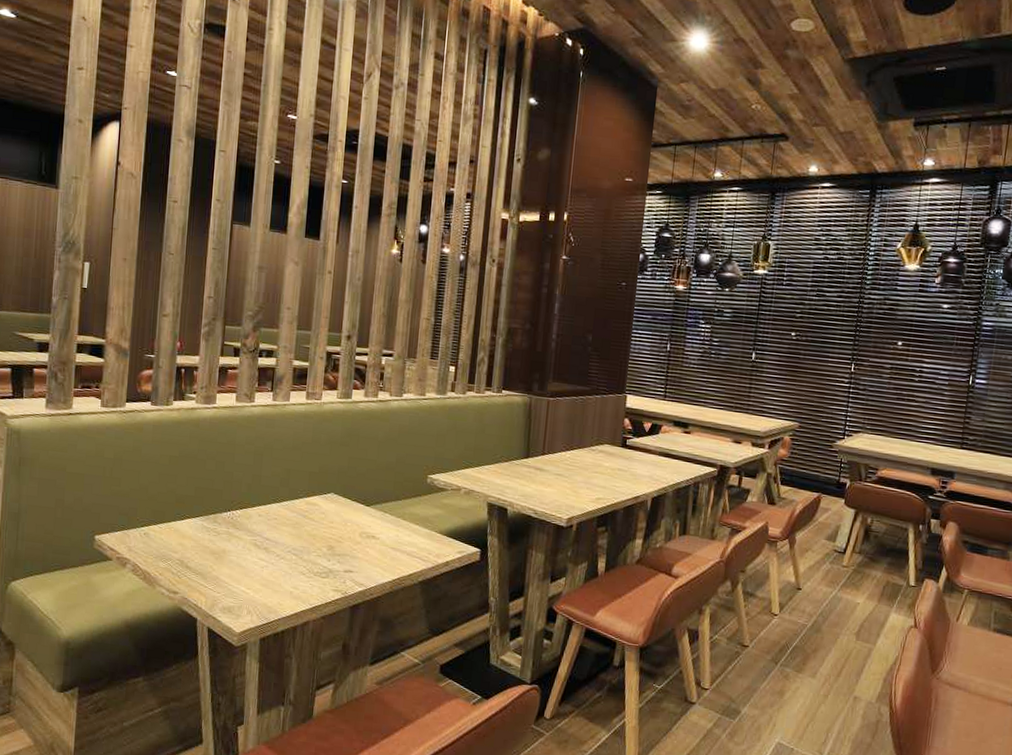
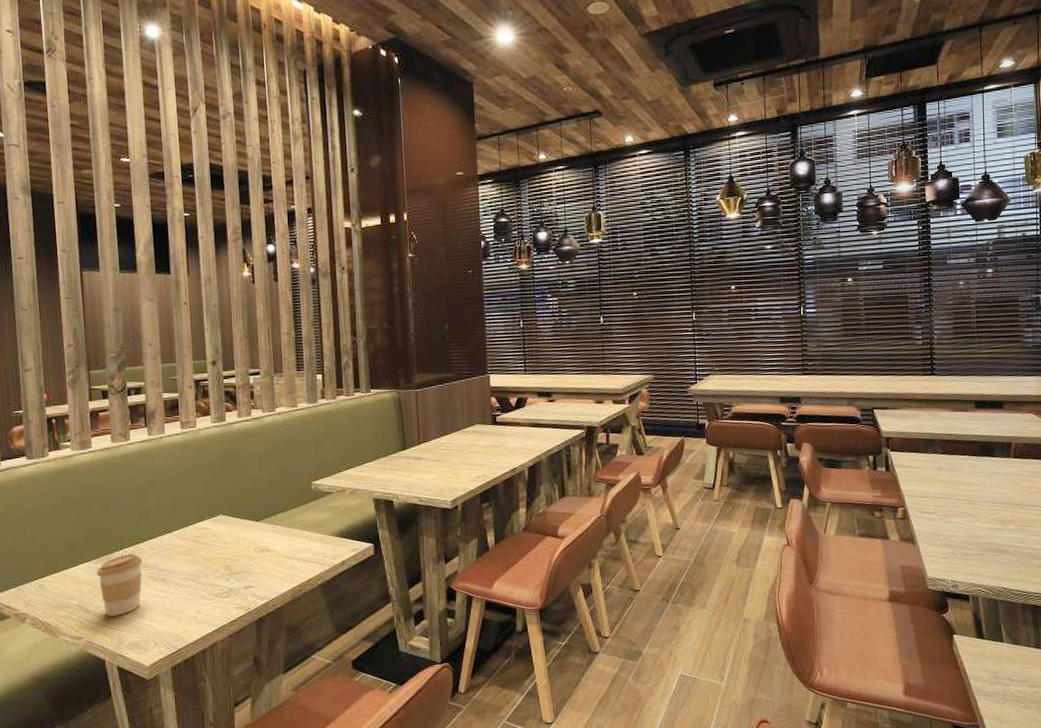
coffee cup: none [201,516,249,577] -> present [96,553,143,616]

